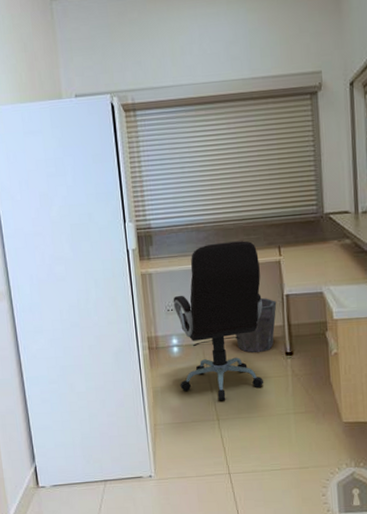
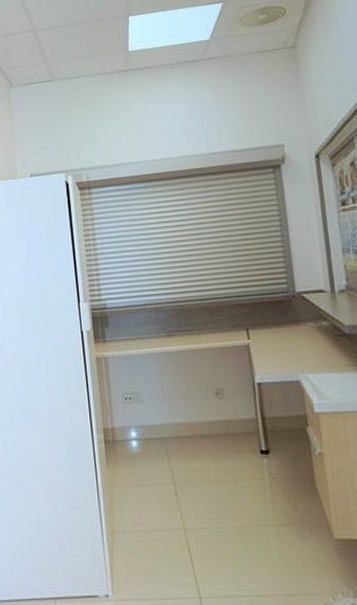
office chair: present [173,241,264,400] -> none [131,322,237,505]
waste bin: present [235,298,277,353] -> none [201,386,248,451]

